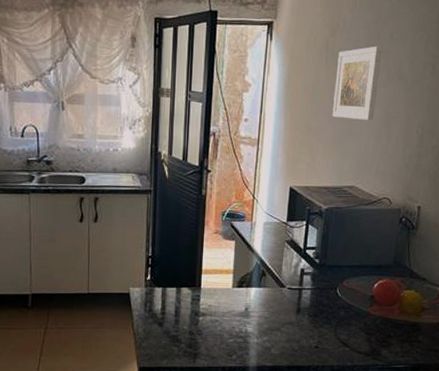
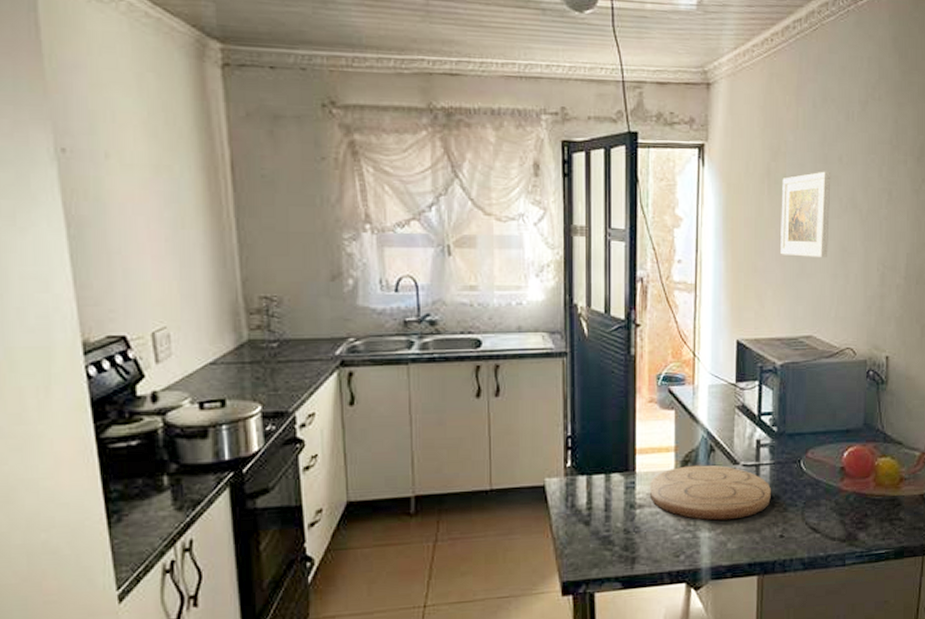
cutting board: none [210,285,310,331] -> present [649,465,771,521]

